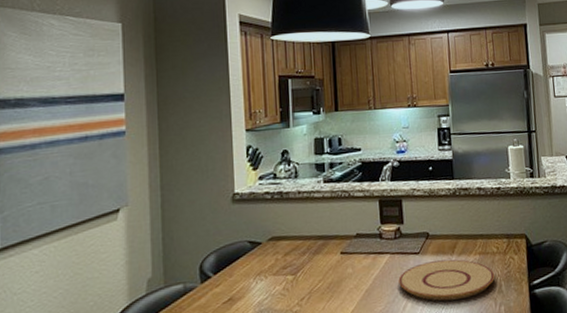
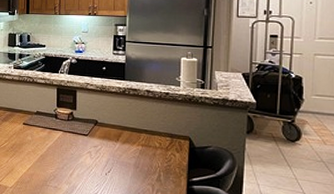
plate: present [398,259,495,301] -> none [68,143,155,179]

